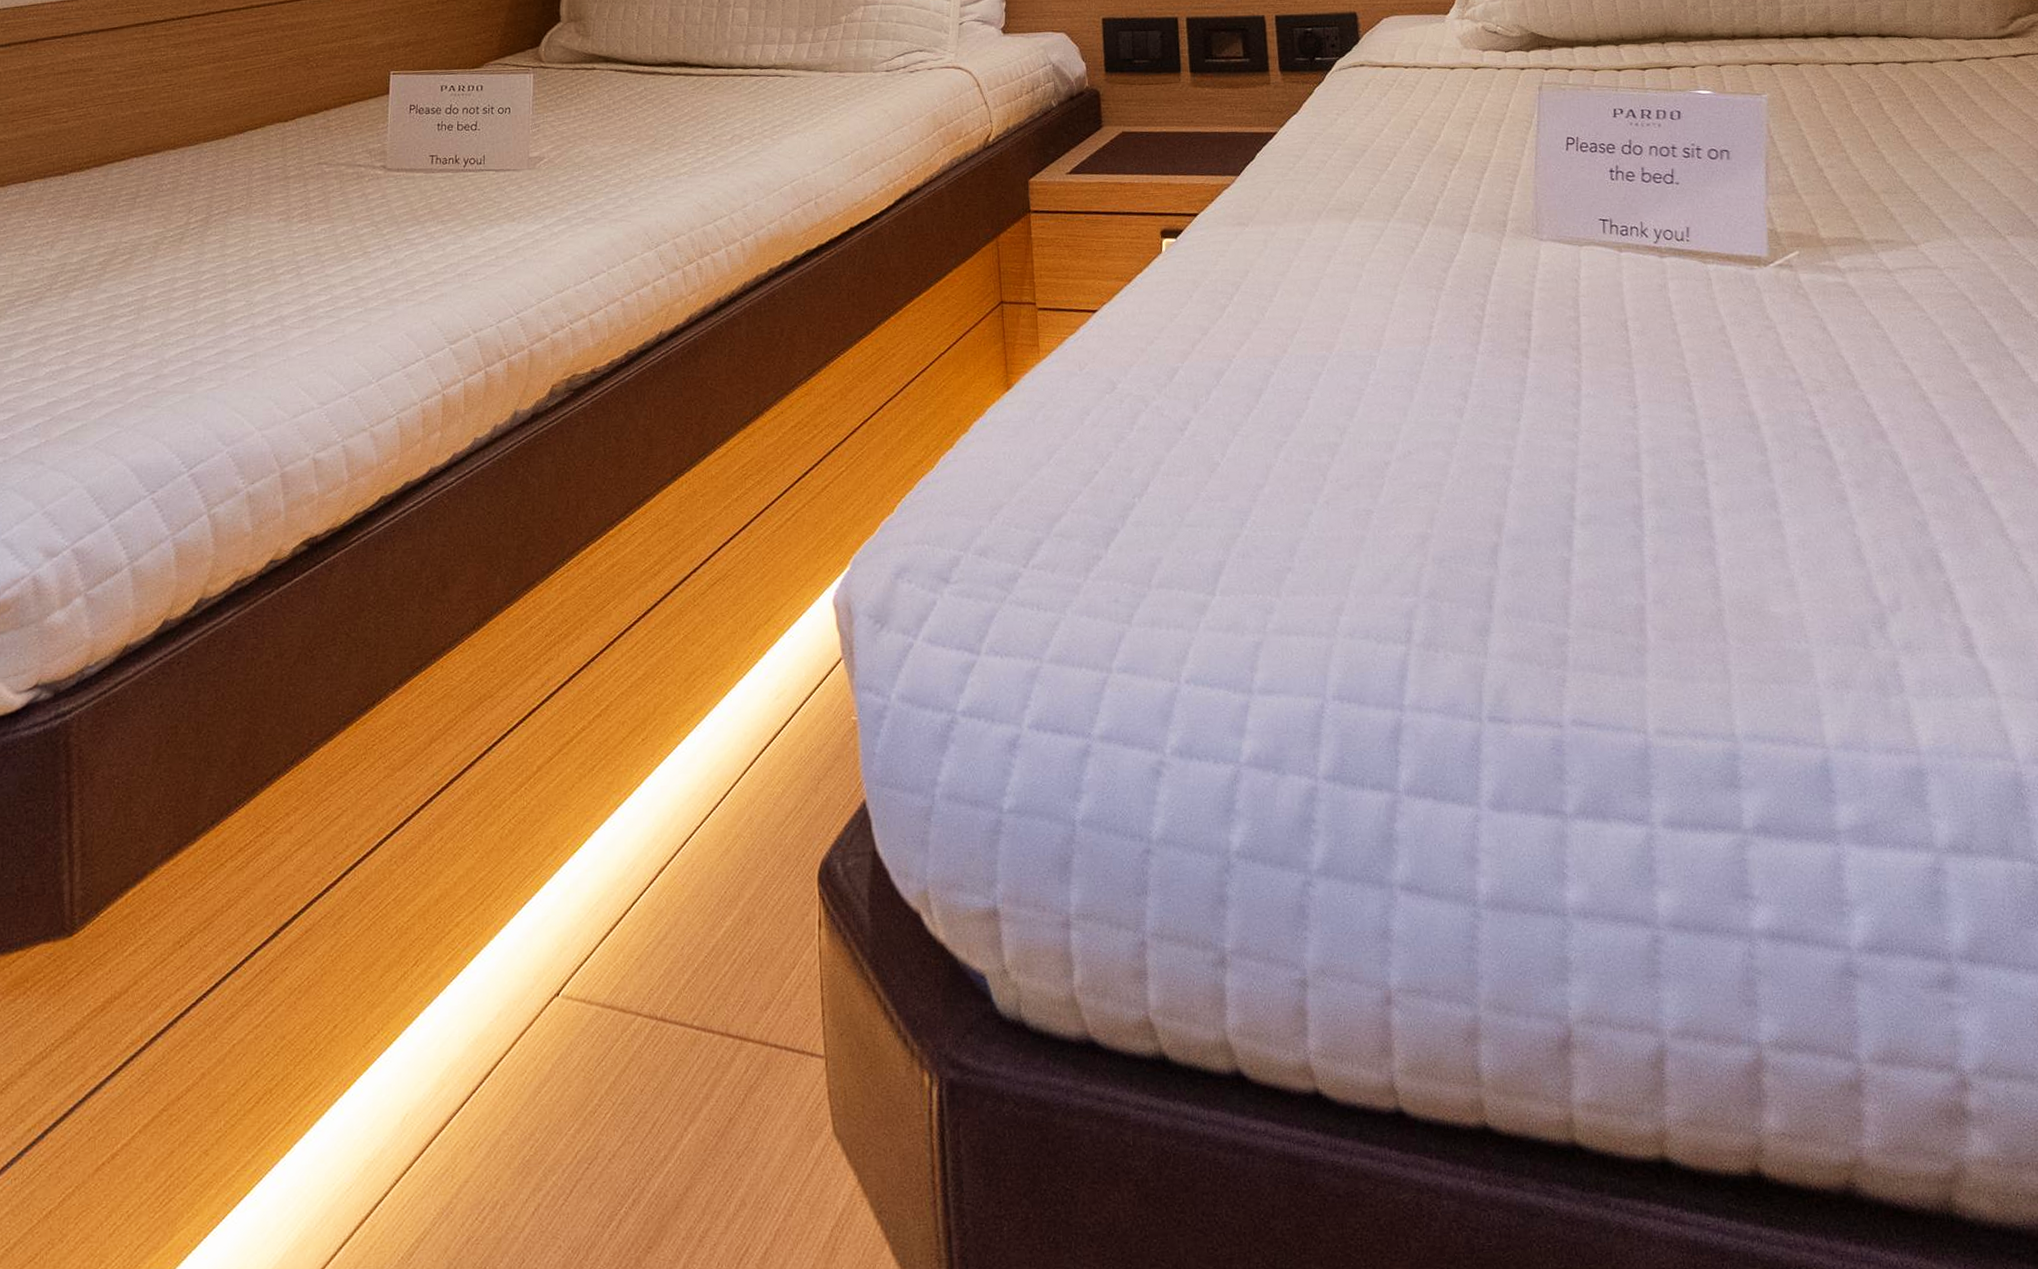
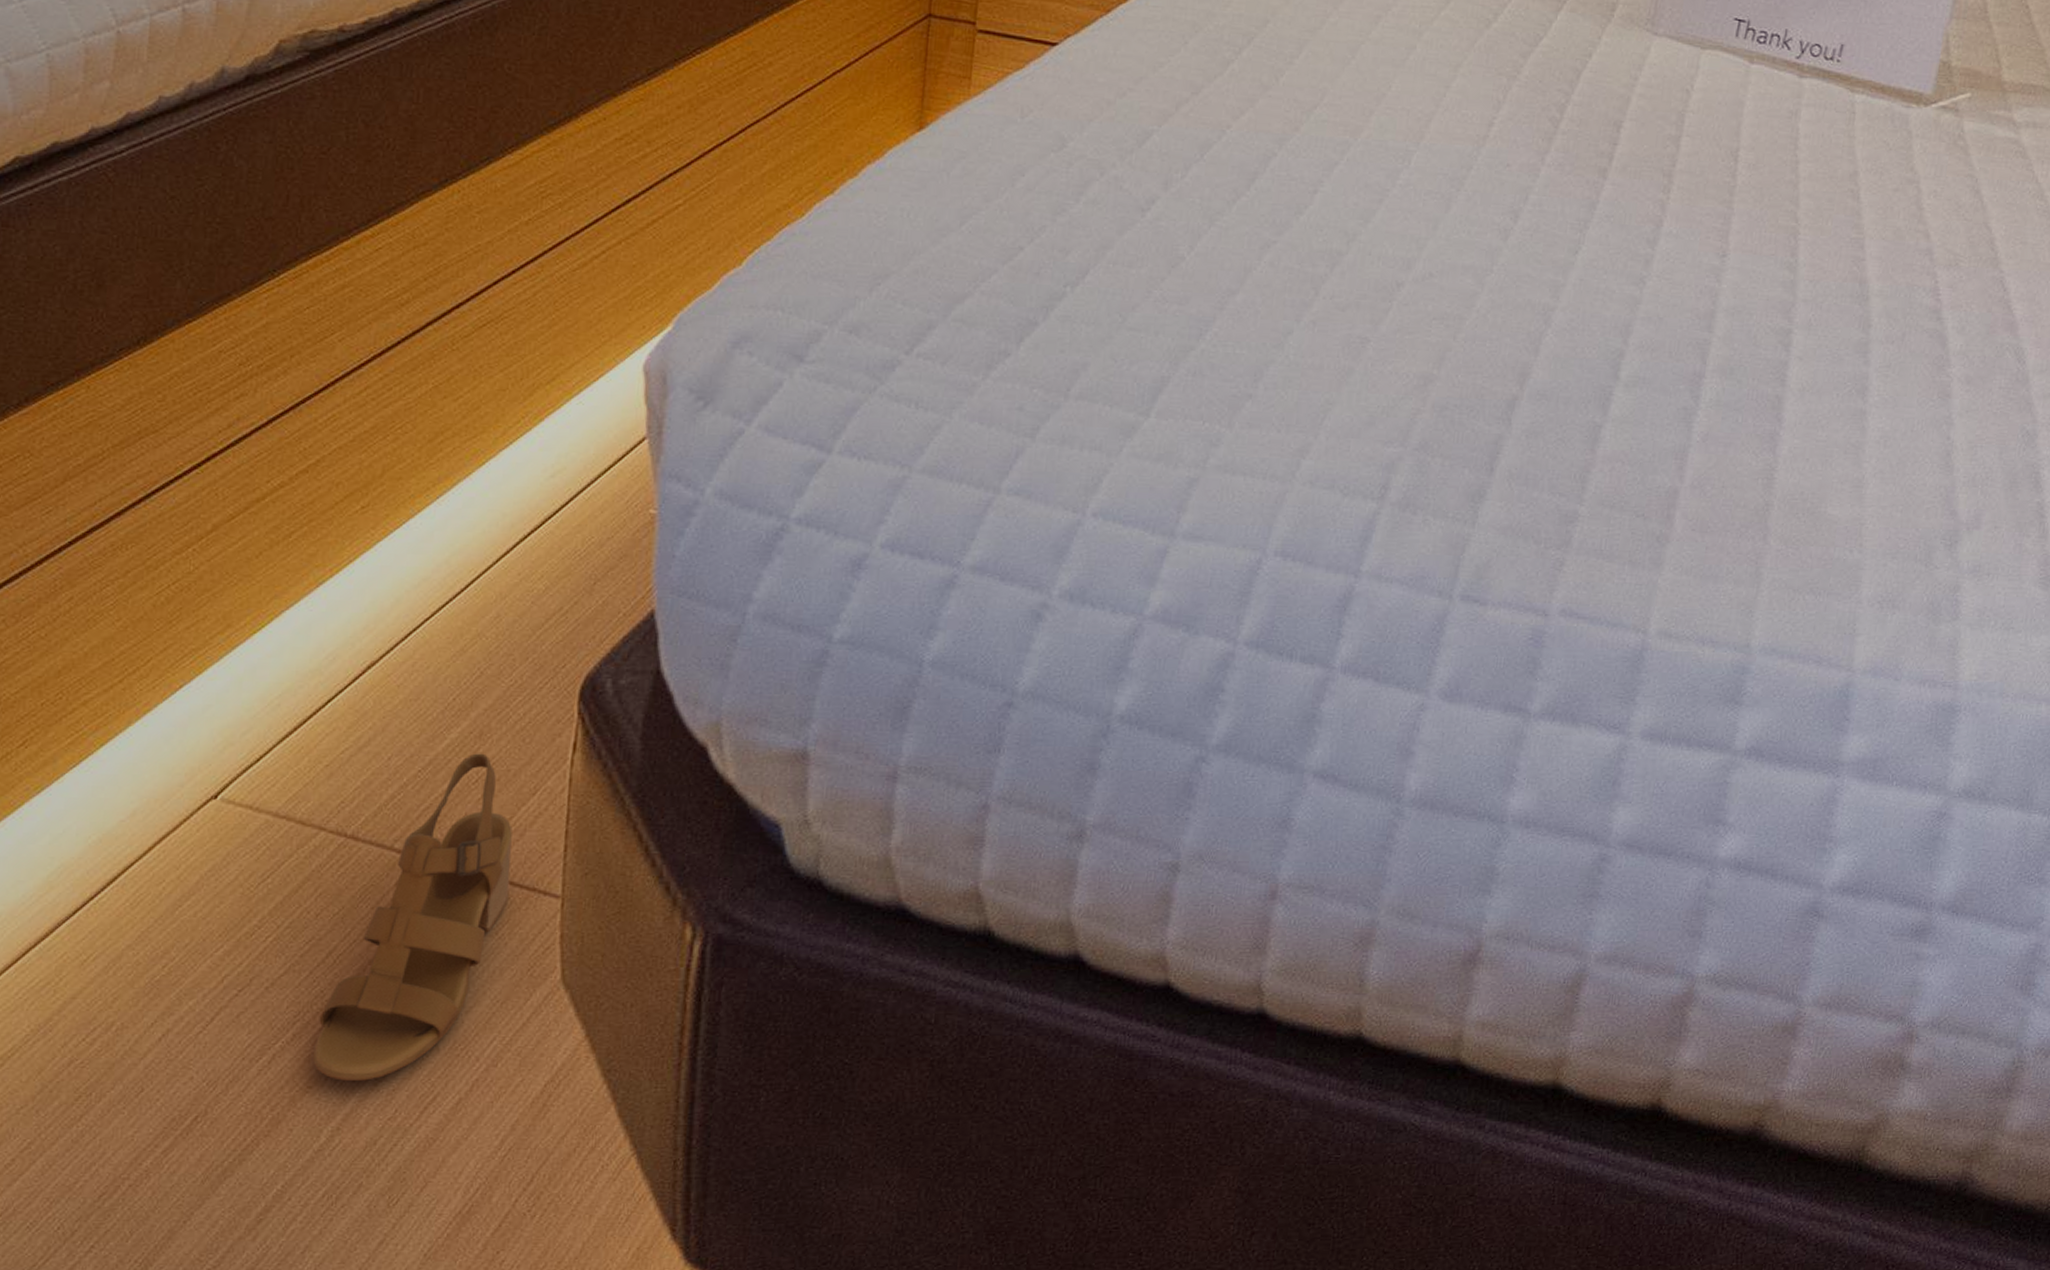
sandal: none [650,936,785,1240] -> present [313,753,513,1081]

